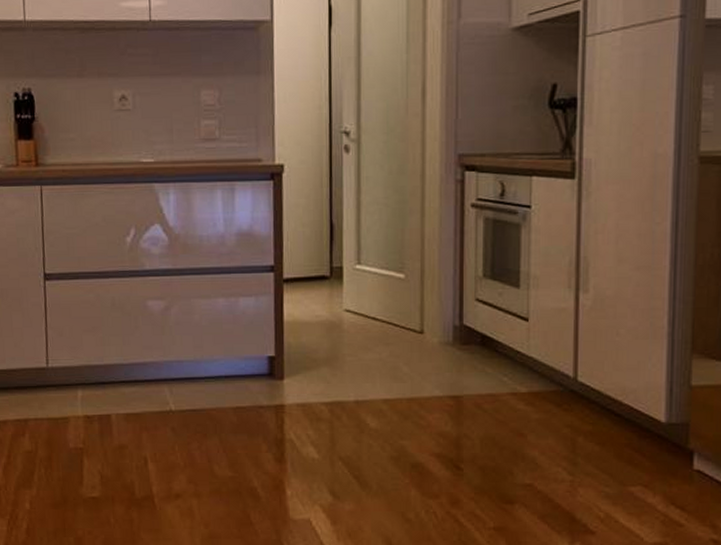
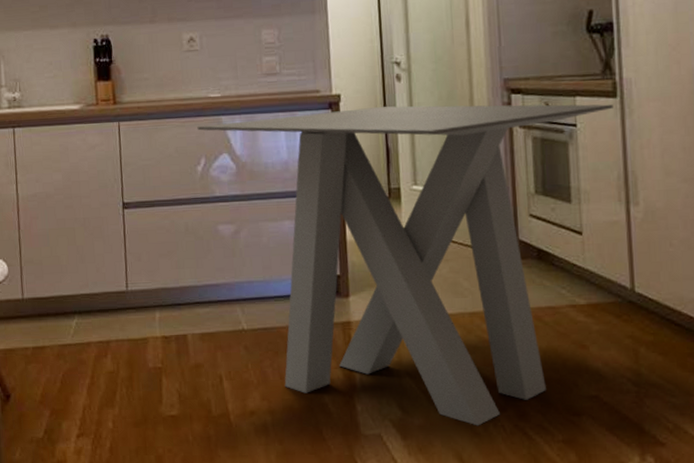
dining table: none [127,178,570,513] -> present [197,104,613,426]

